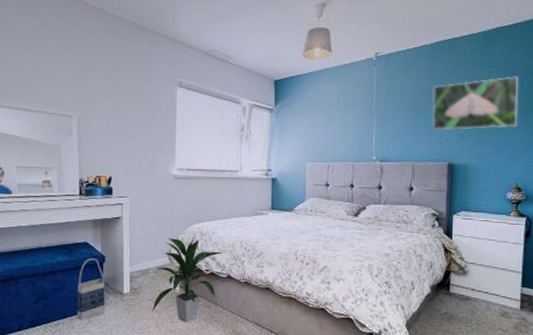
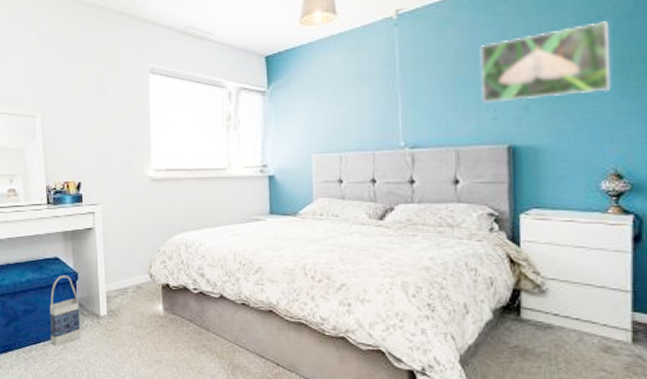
indoor plant: present [152,236,223,323] -> none [133,249,213,352]

